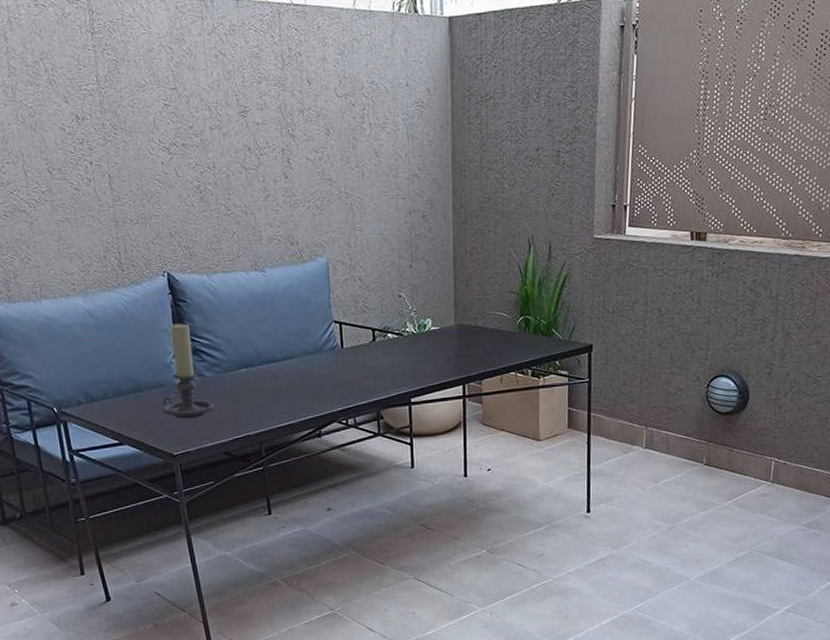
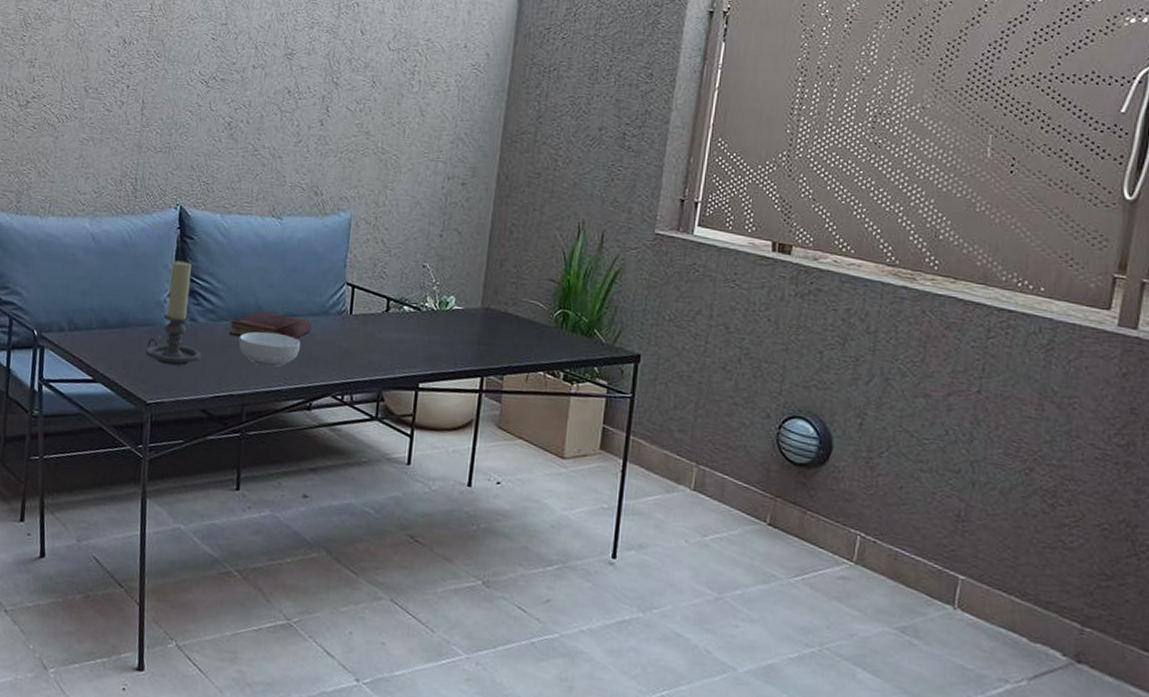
hardback book: none [235,357,310,384] -> present [228,310,312,339]
cereal bowl: none [246,375,303,407] -> present [238,331,301,368]

